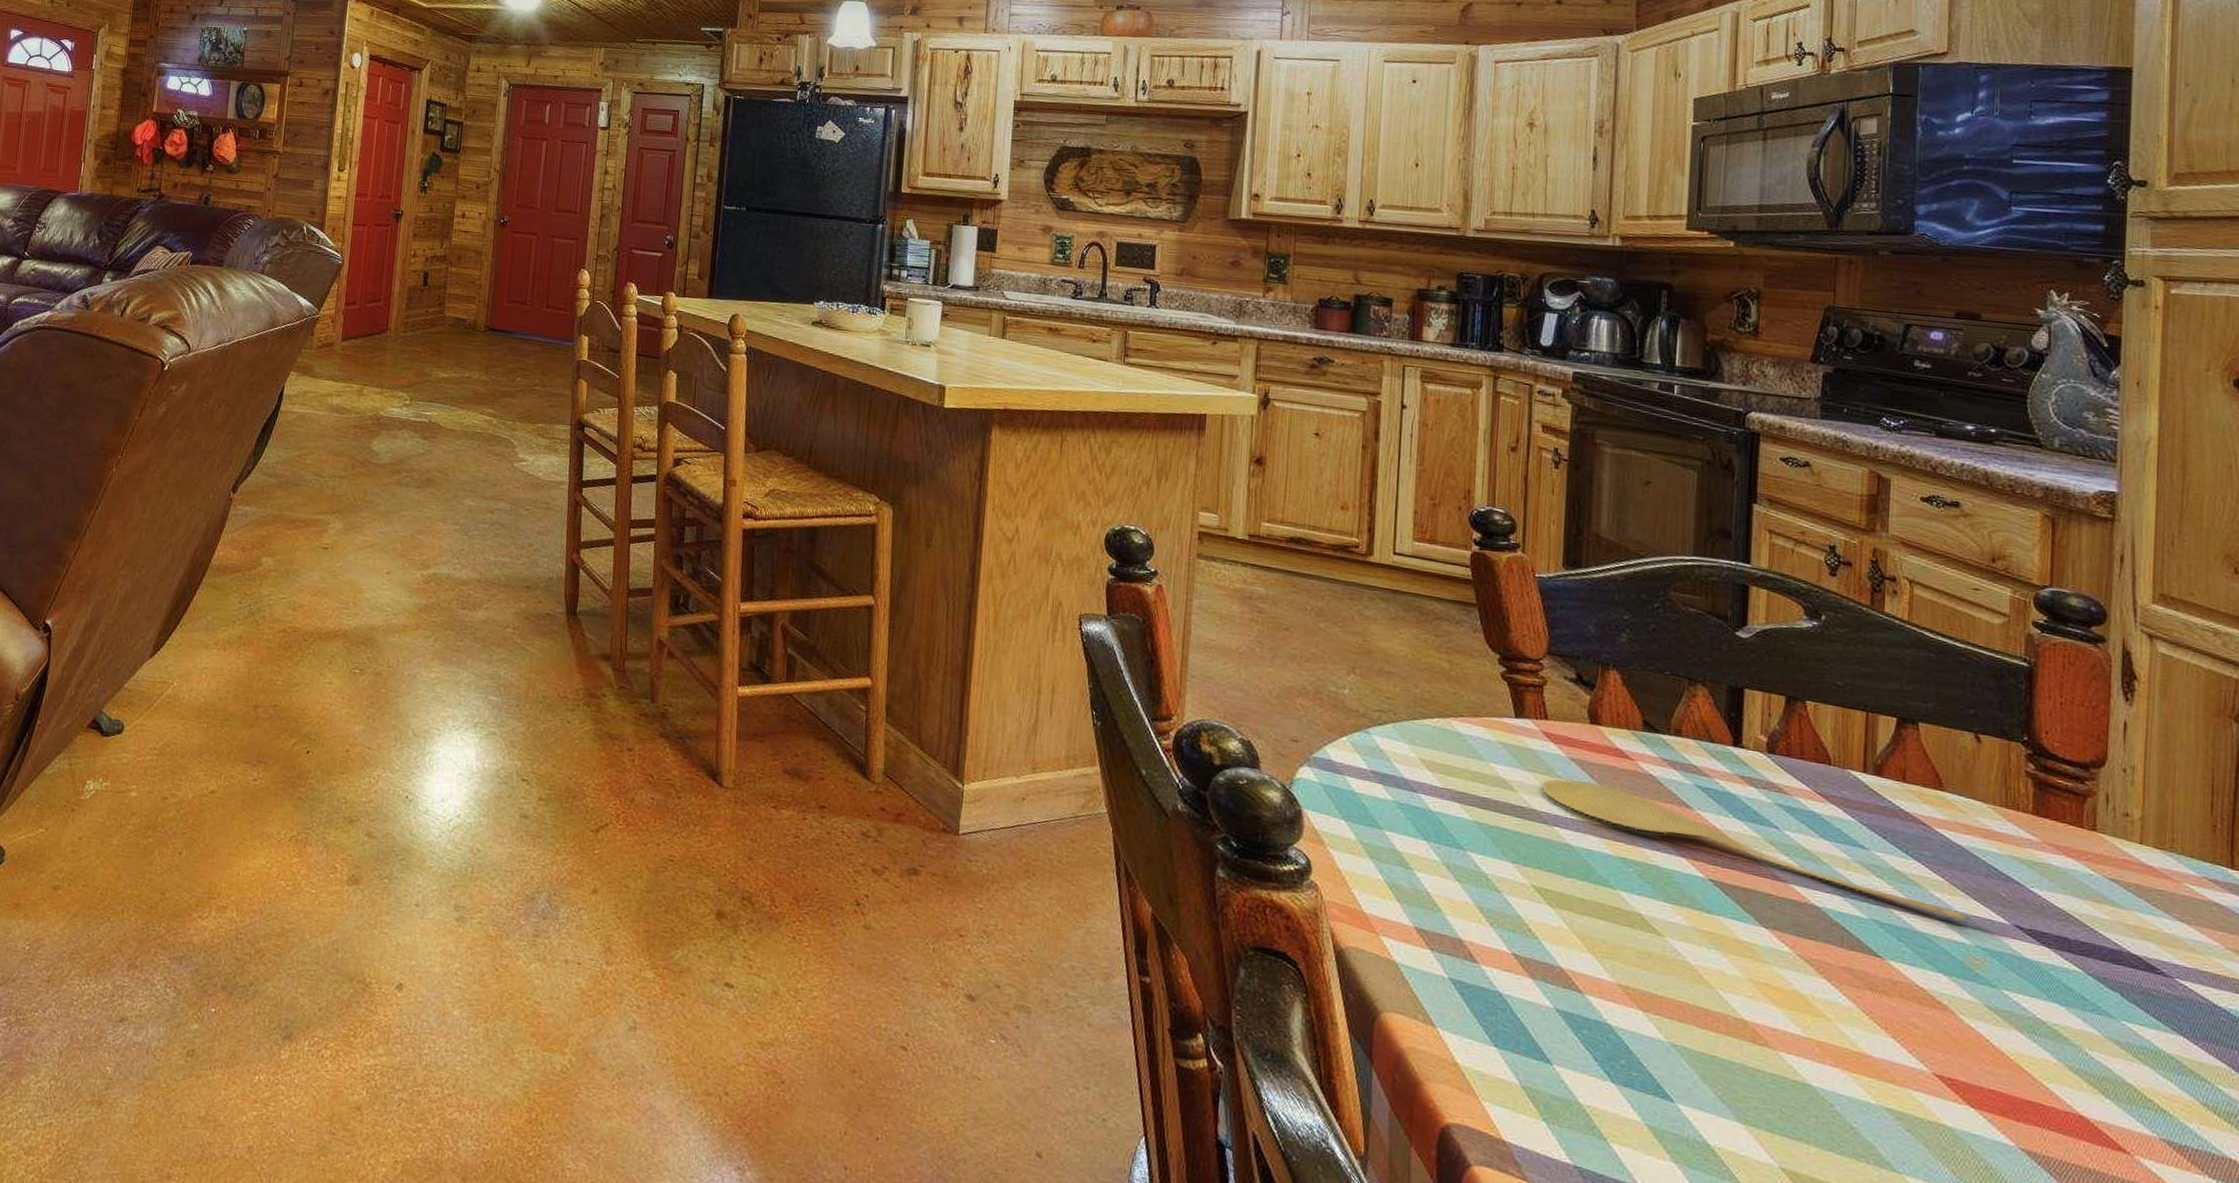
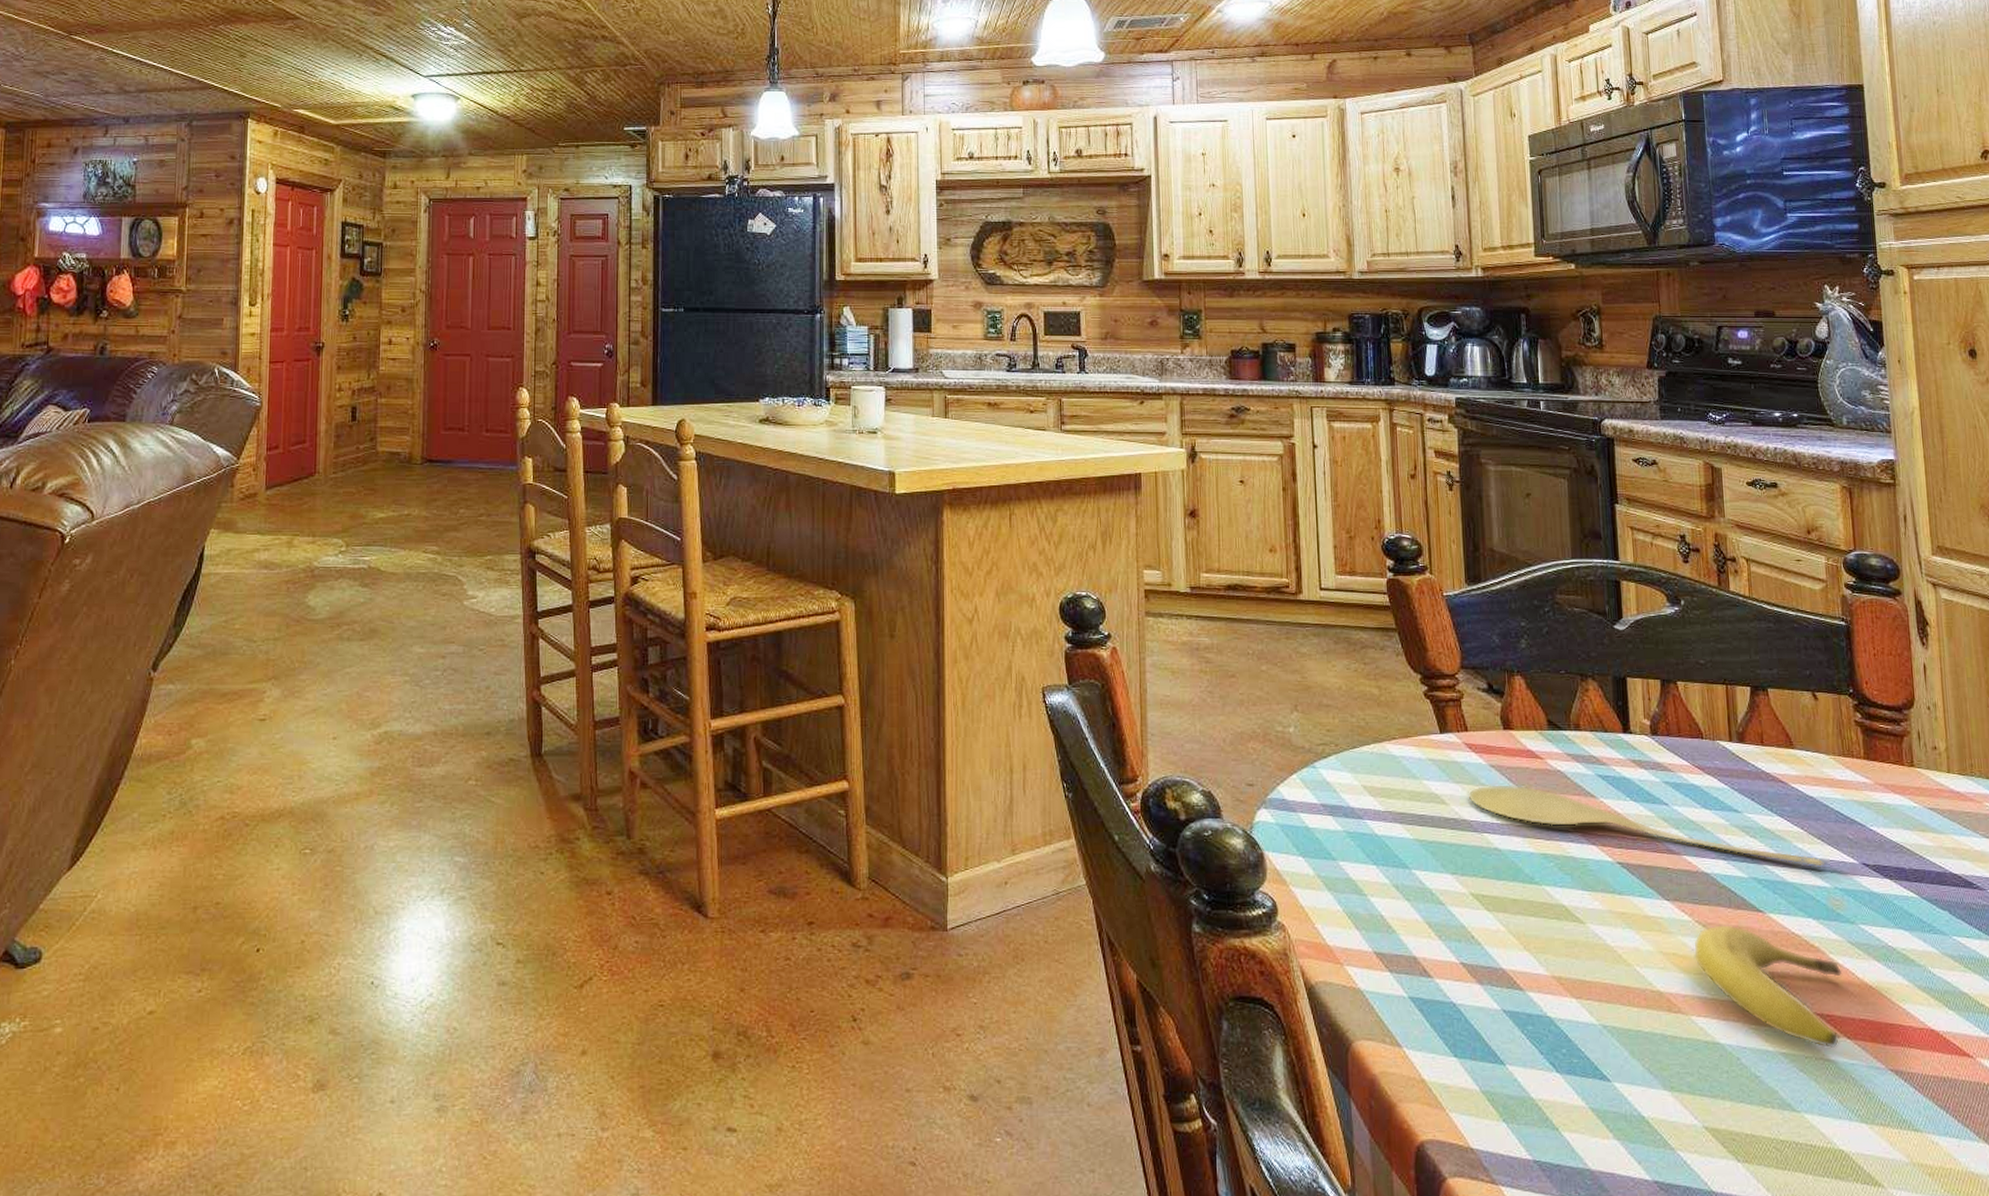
fruit: none [1790,961,1974,1115] -> present [1693,923,1843,1049]

